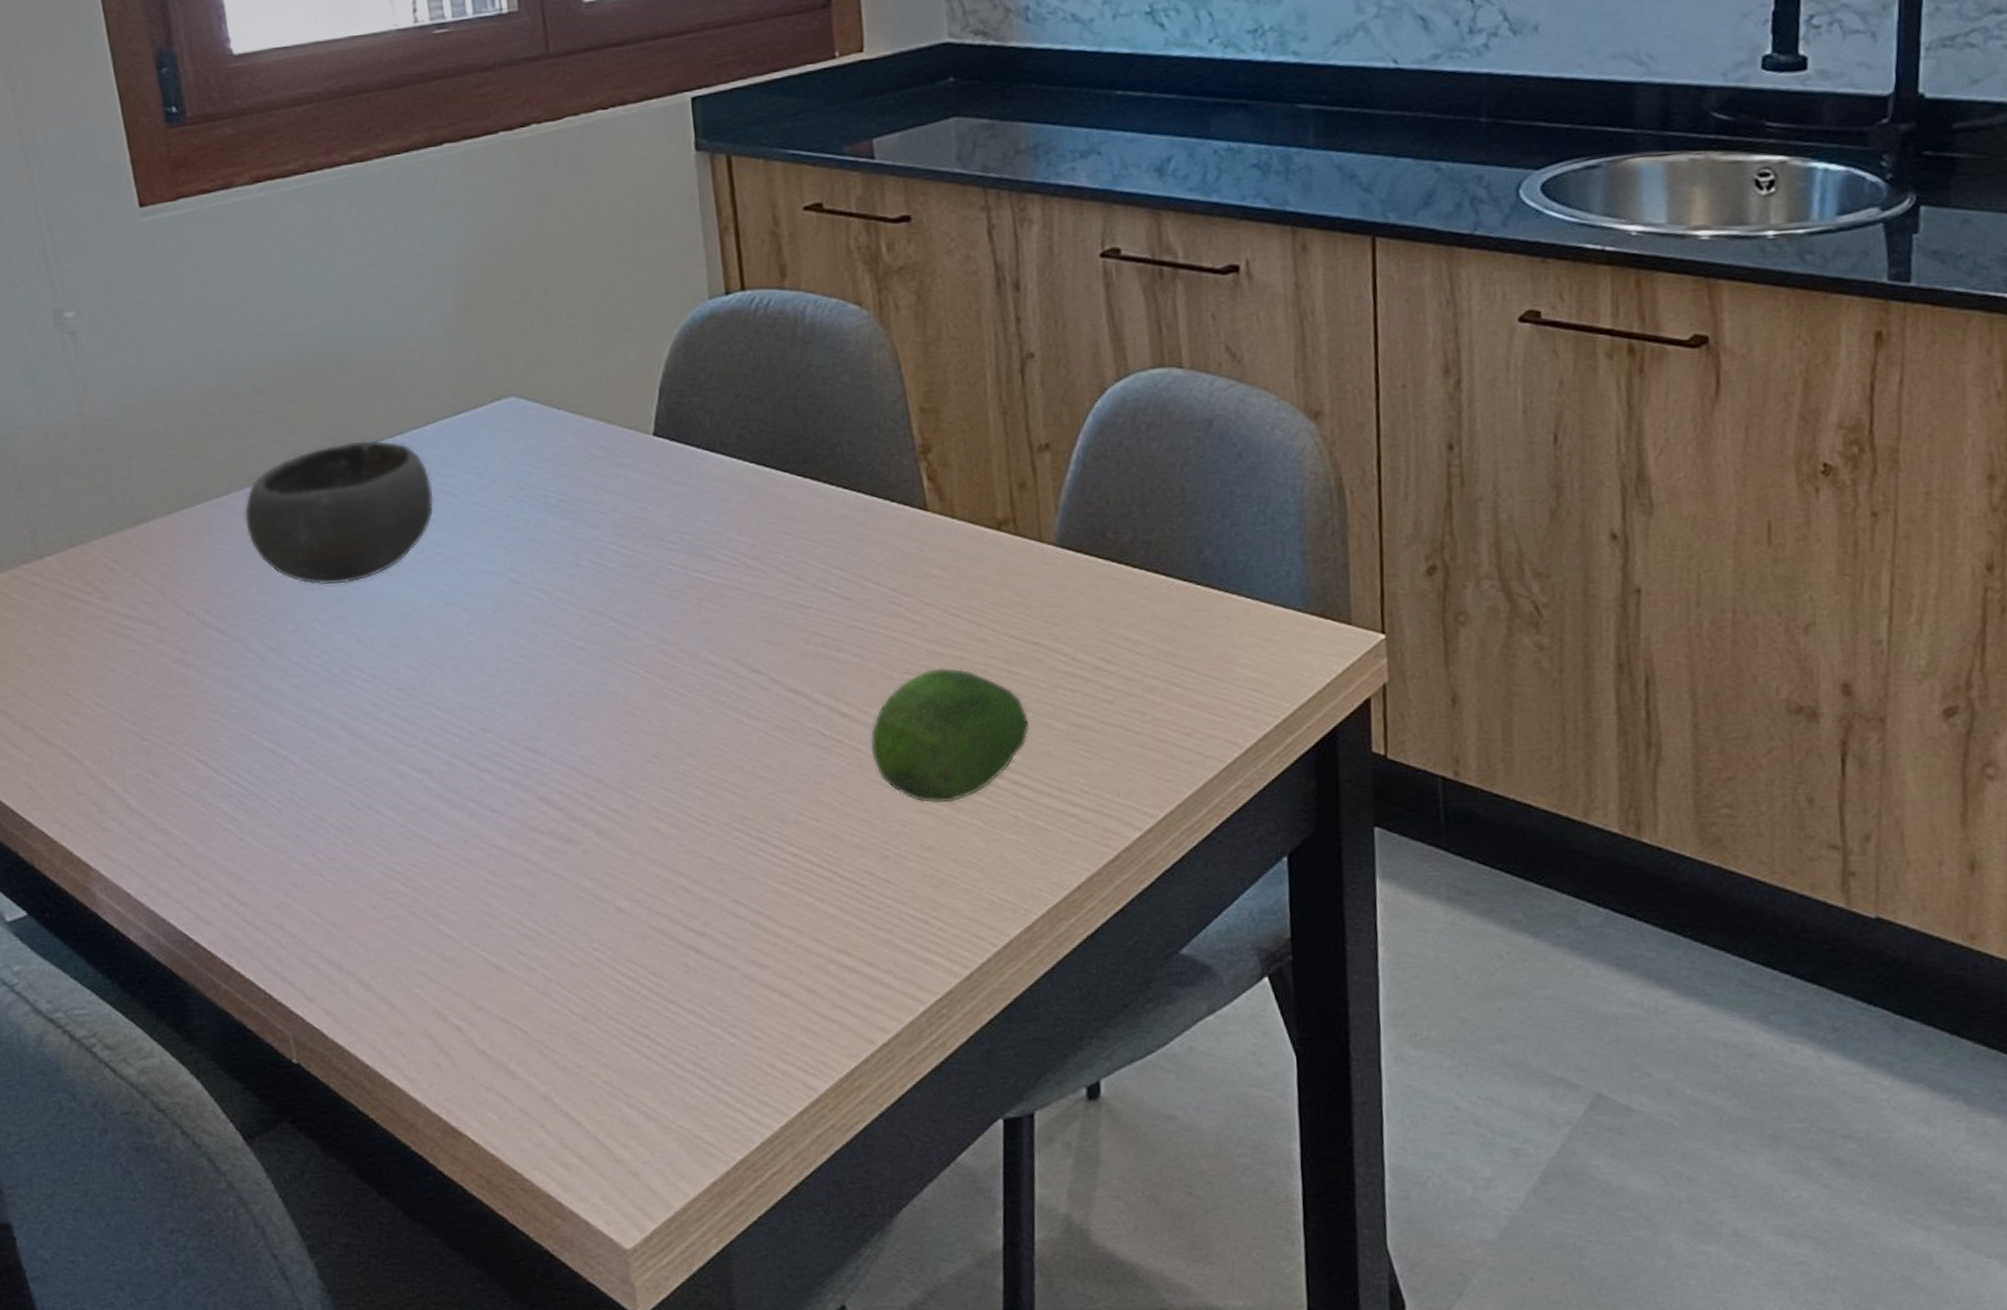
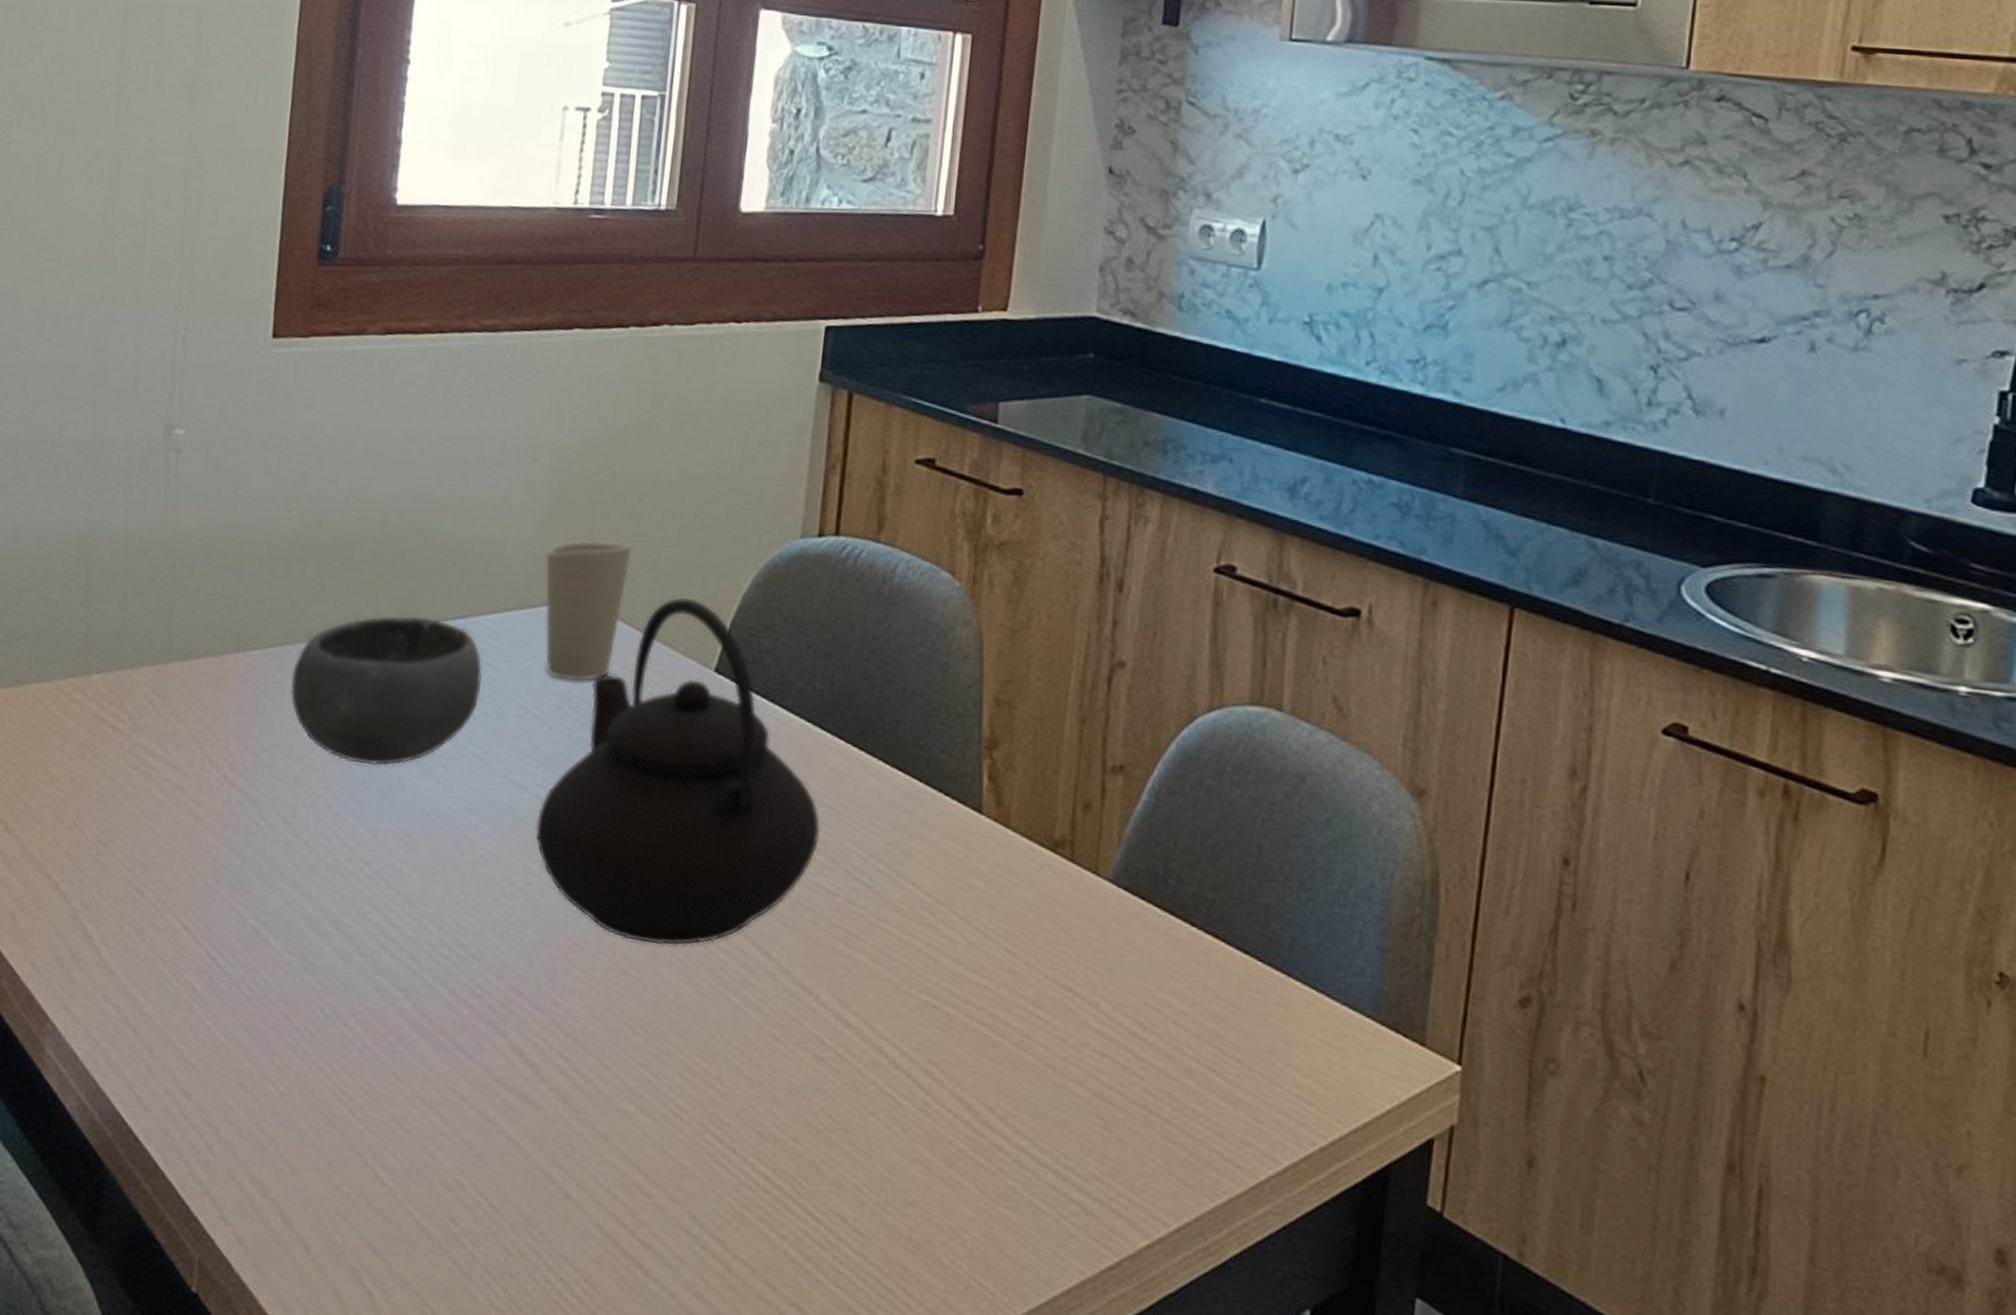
cup: none [465,336,554,472] -> present [545,540,633,682]
teapot: none [514,373,784,686] -> present [535,597,821,946]
fruit: present [870,668,1030,804] -> none [870,993,1048,1156]

